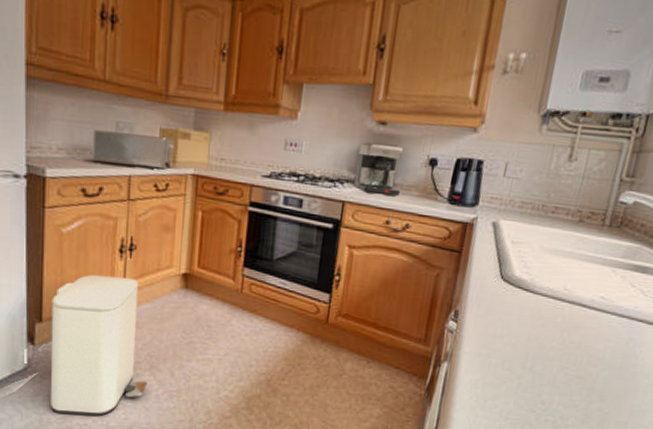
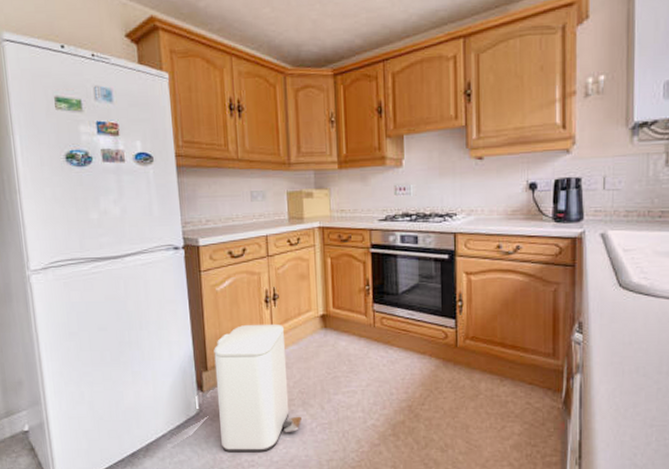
toaster: present [91,129,175,171] -> none [232,199,301,229]
coffee maker: present [354,143,404,197] -> none [462,177,507,223]

